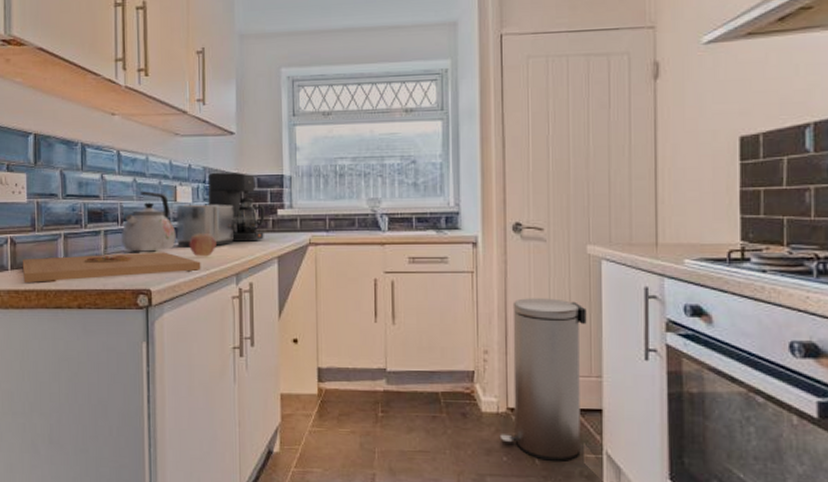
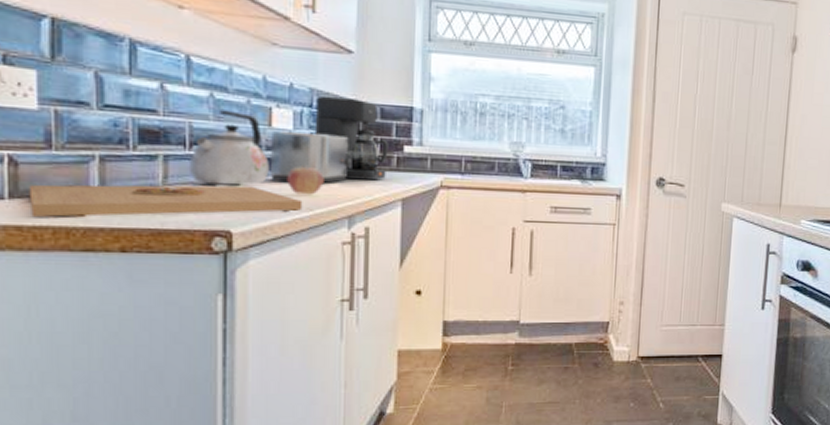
pedal bin: present [499,298,587,461] -> none [628,251,716,404]

